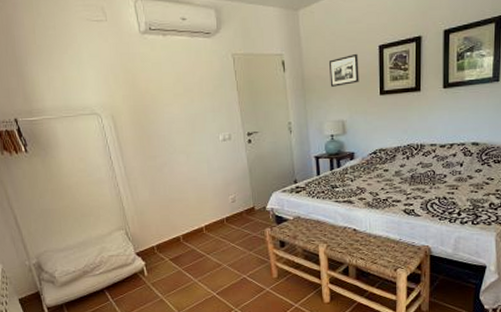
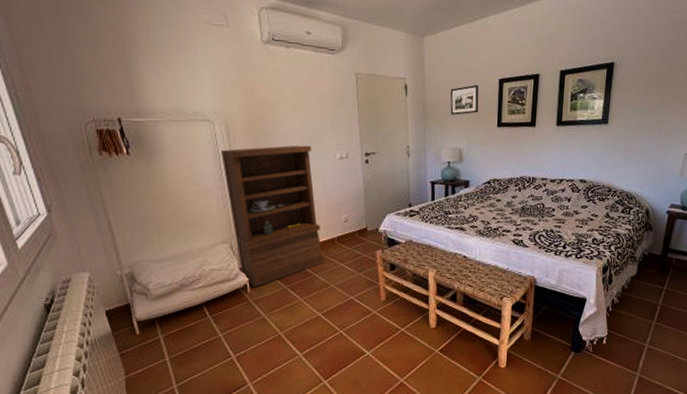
bookshelf: none [110,130,215,271] -> present [221,145,325,288]

